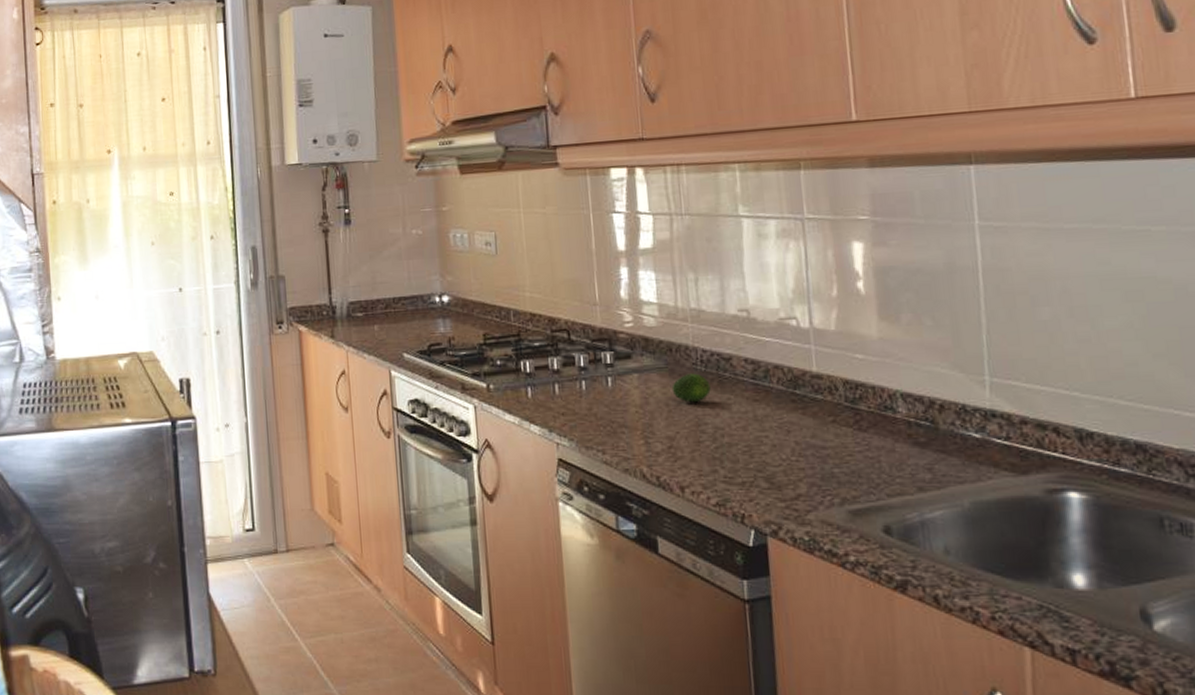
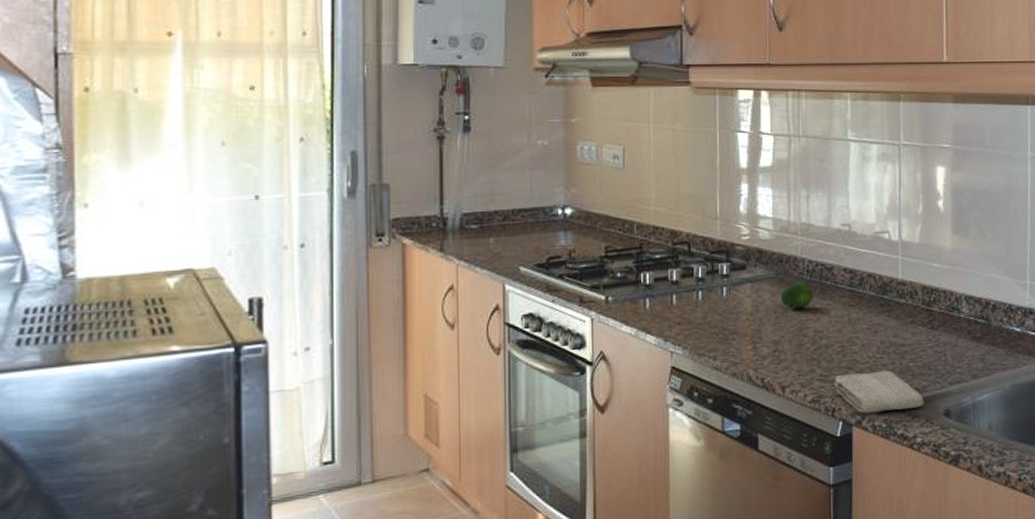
washcloth: none [740,475,856,523] -> present [833,370,924,414]

